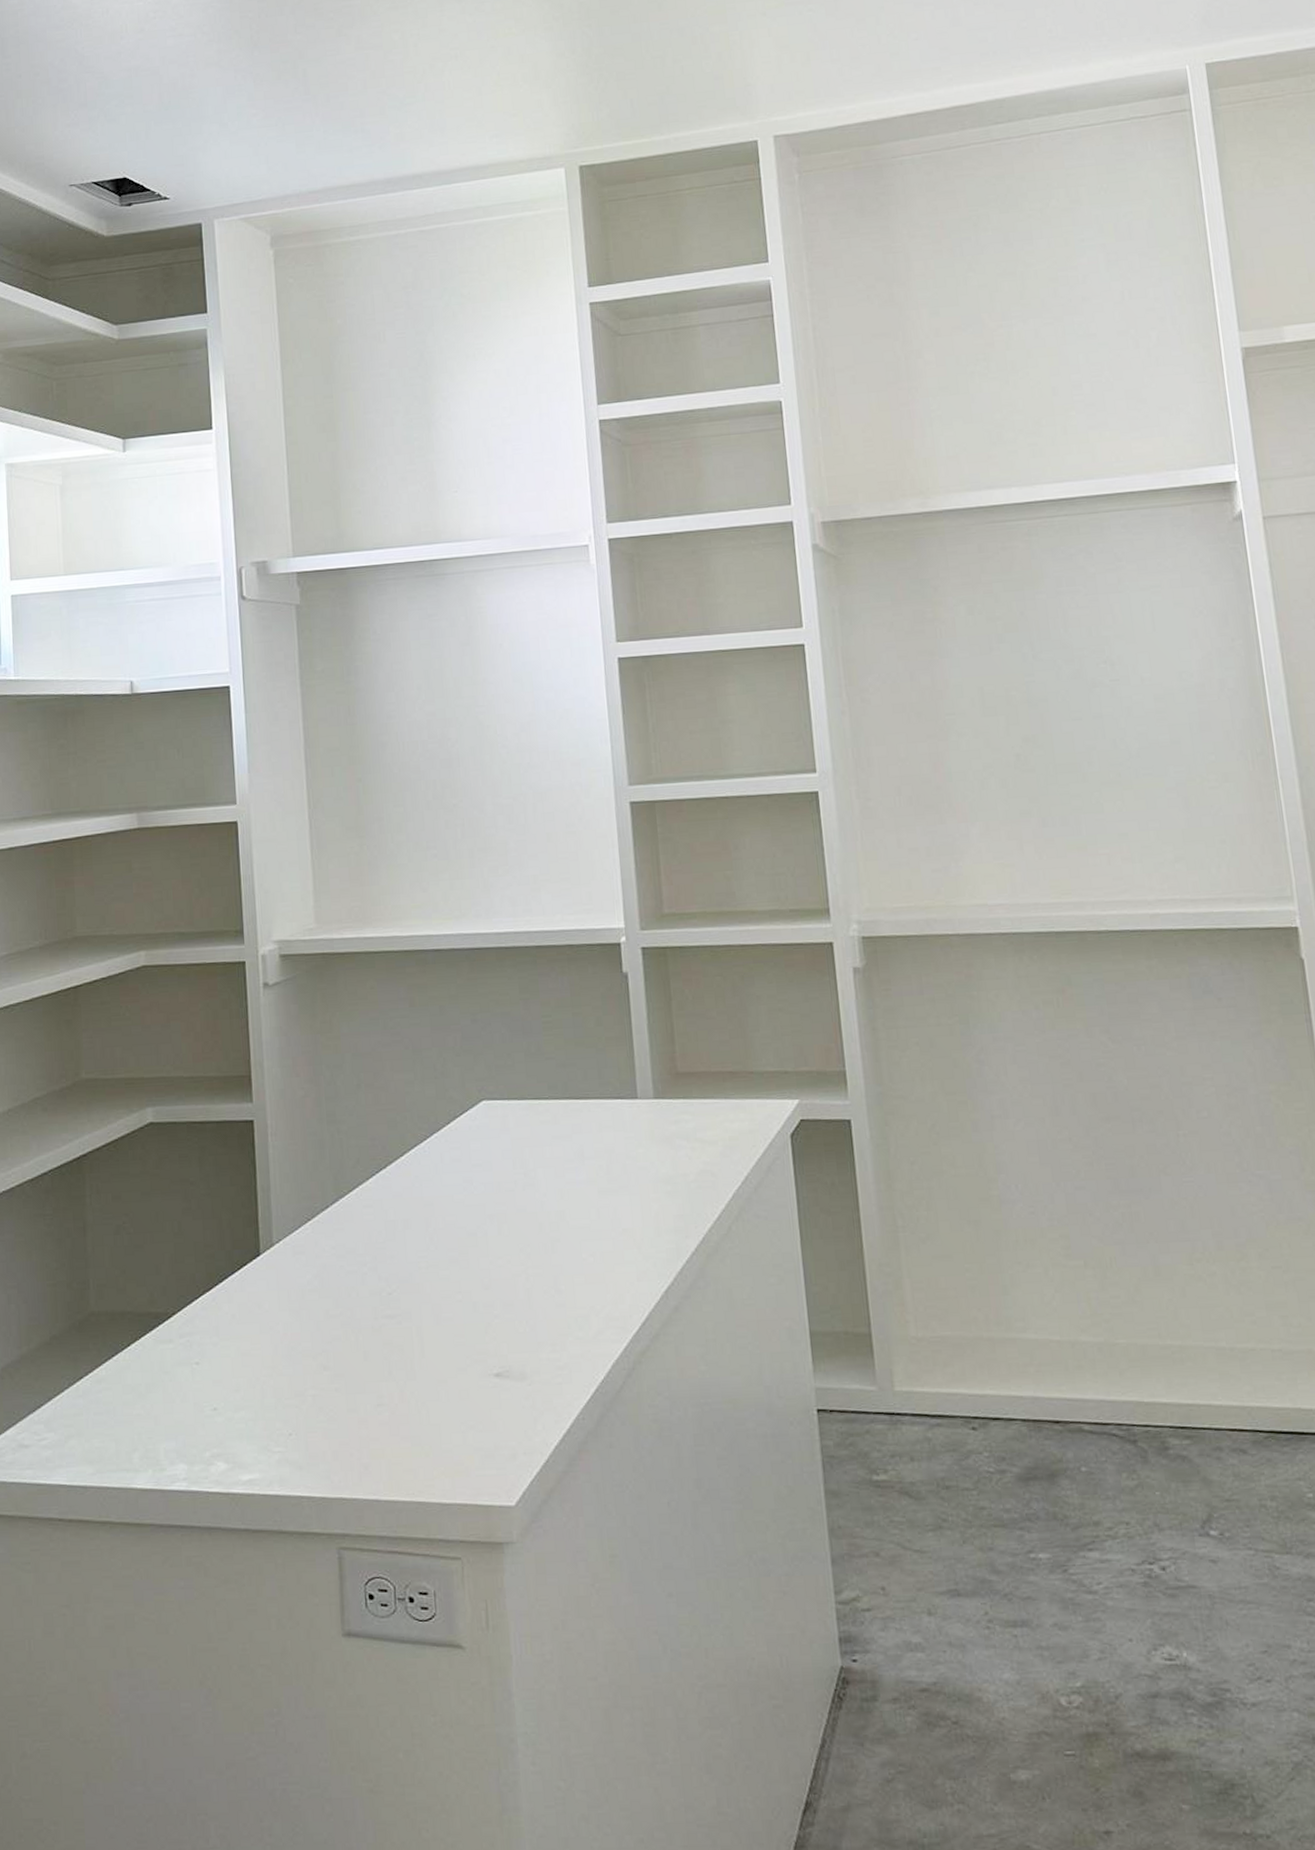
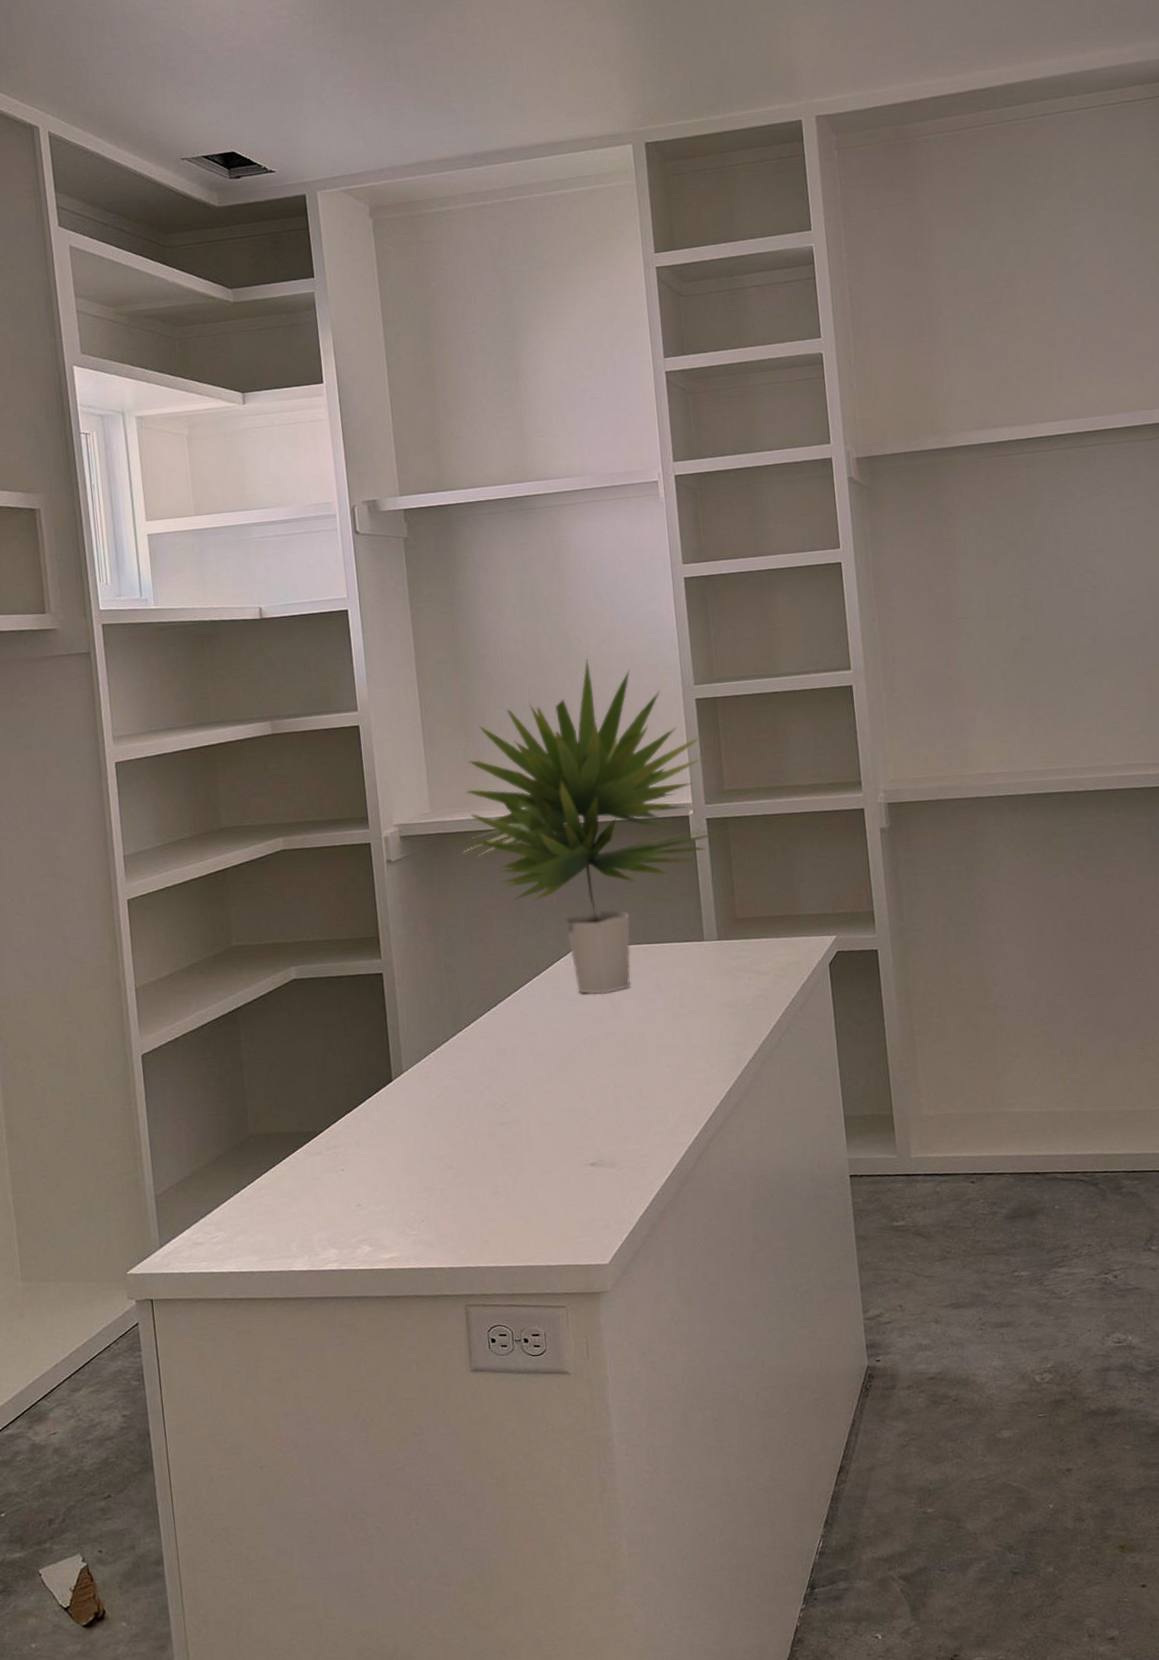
plant: none [351,750,671,1159] -> present [462,658,731,994]

